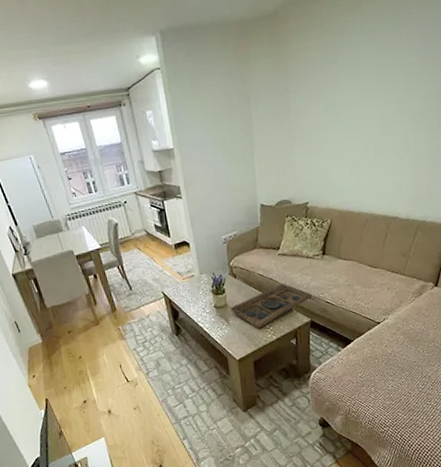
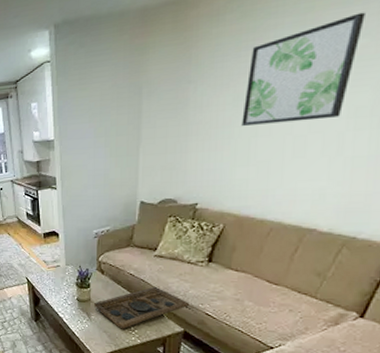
wall art: none [333,35,411,131] -> present [241,12,365,126]

